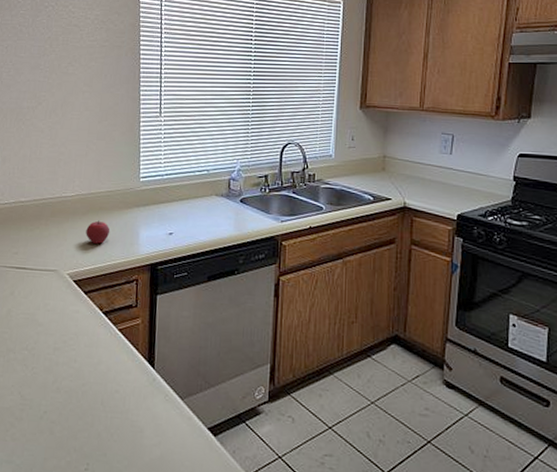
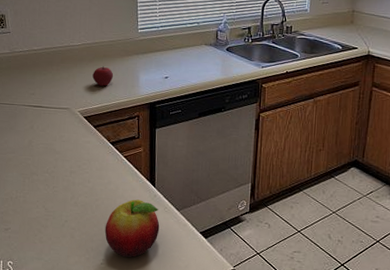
fruit: none [91,384,159,461] -> present [104,199,160,257]

